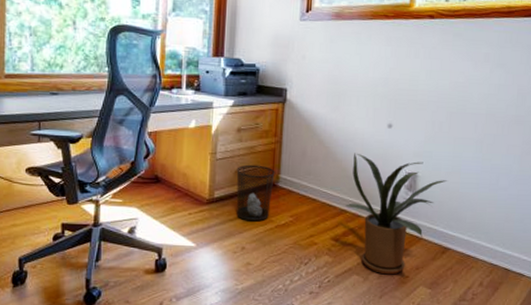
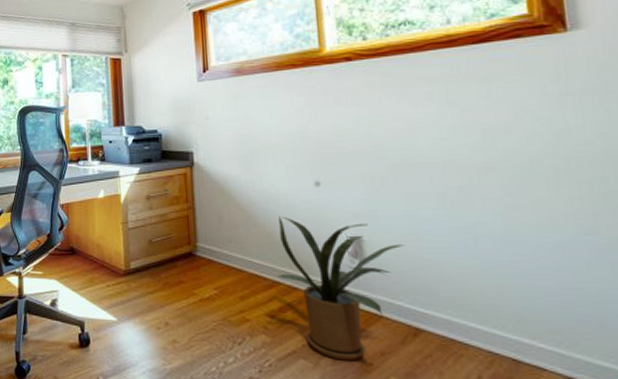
waste bin: present [236,164,275,222] -> none [150,233,192,295]

